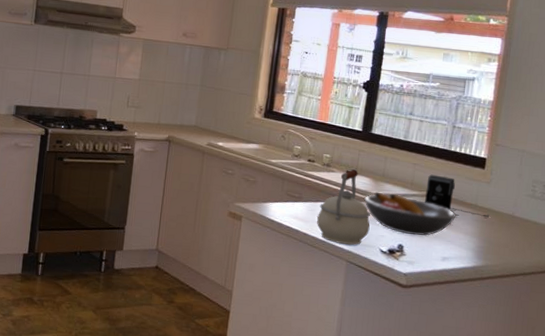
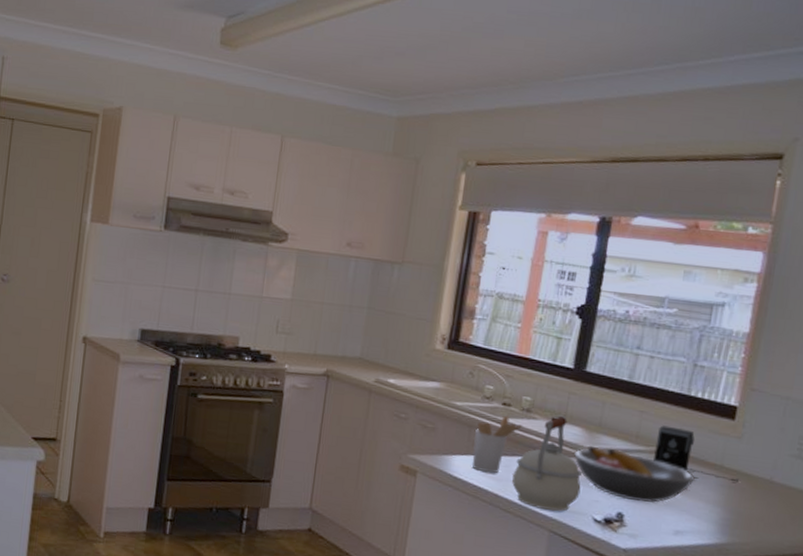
utensil holder: none [285,169,325,217] -> present [471,415,523,474]

